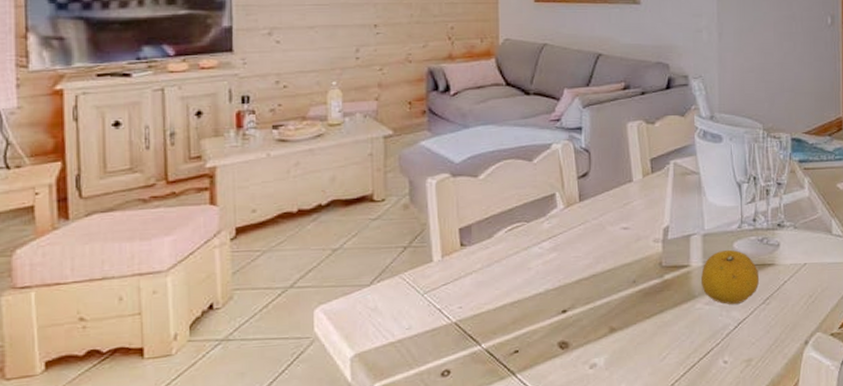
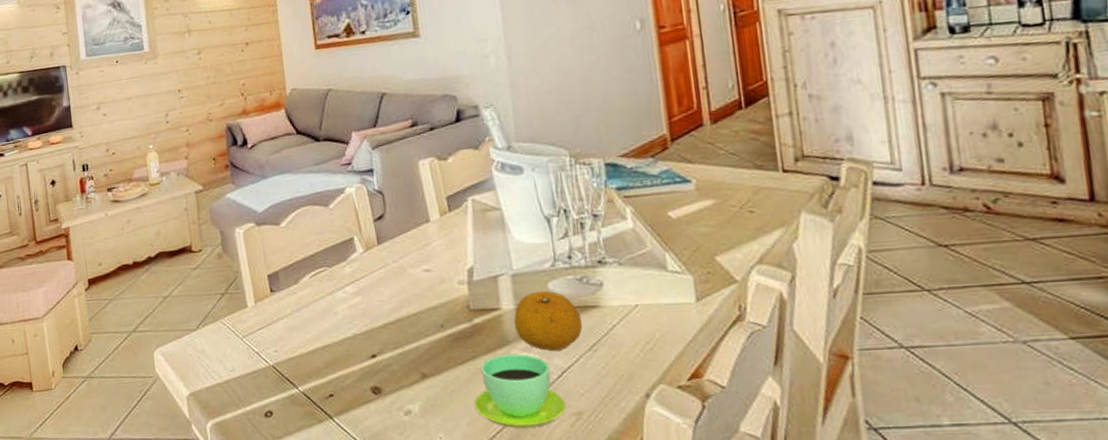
cup: none [658,307,739,376] -> present [474,353,566,428]

